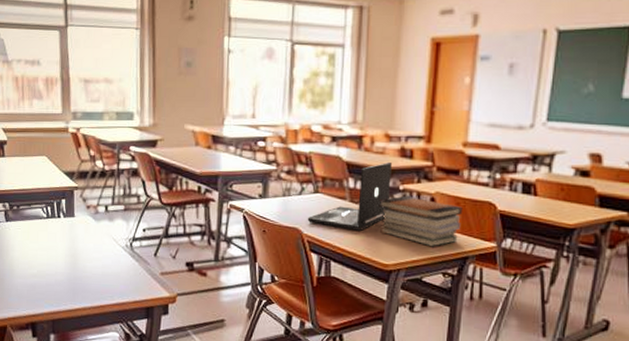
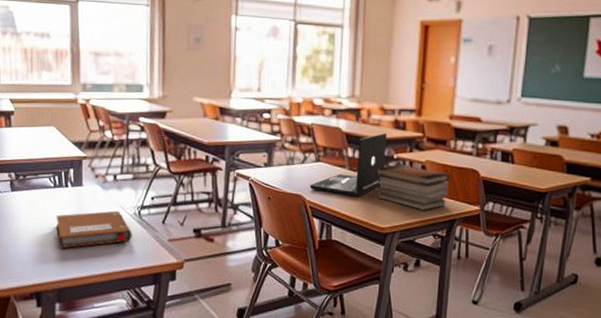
notebook: none [49,242,124,280] -> present [56,210,132,249]

